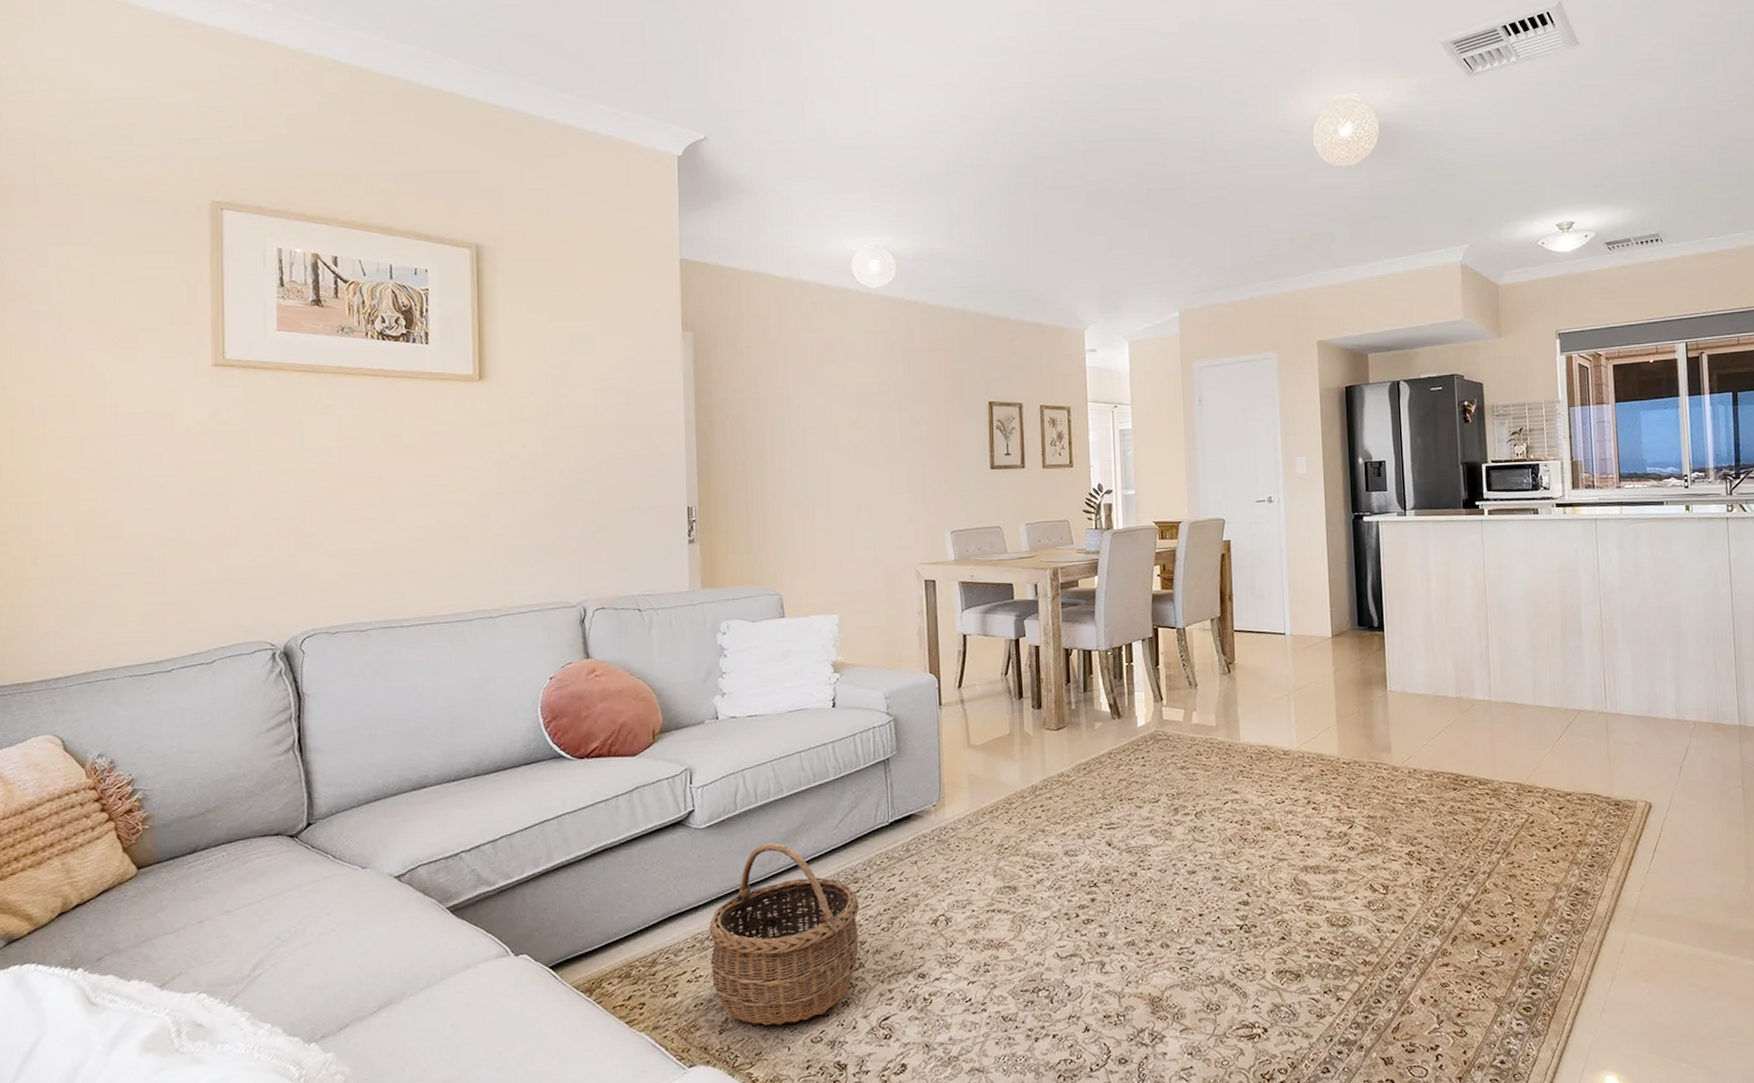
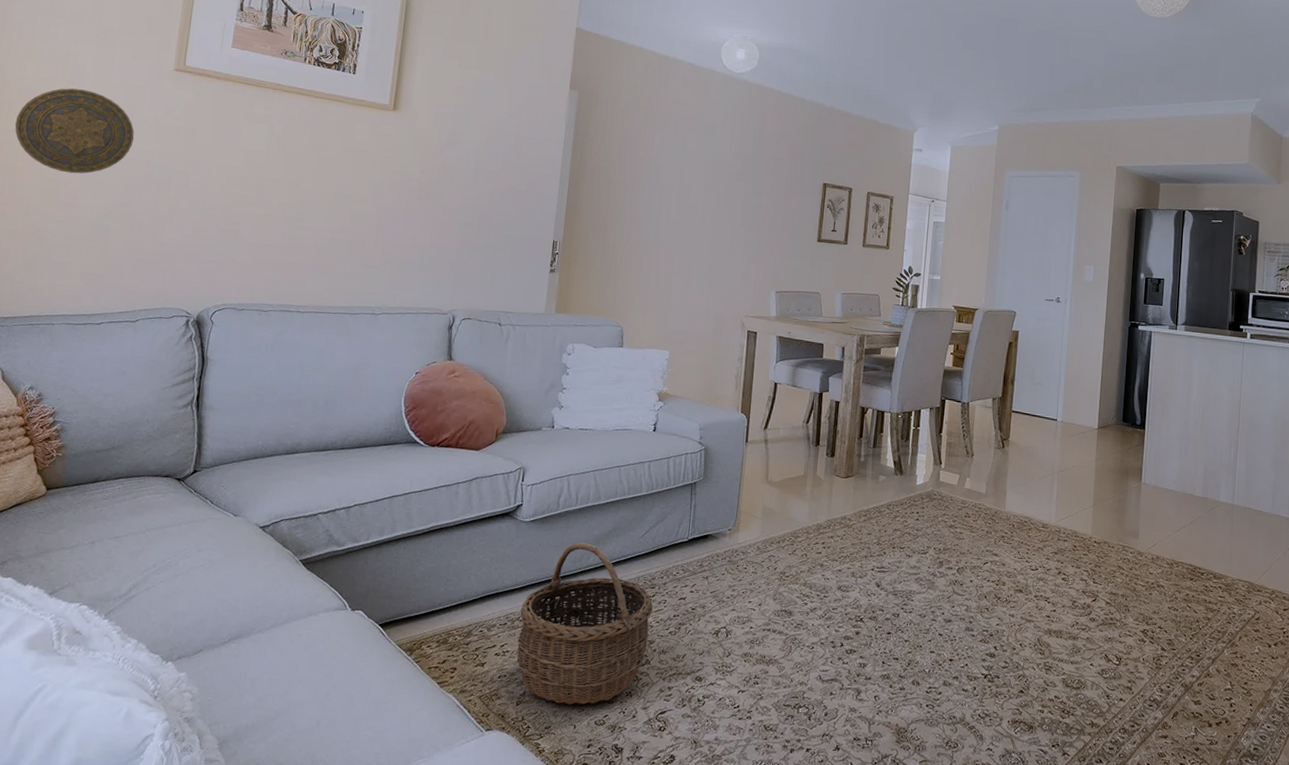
decorative plate: none [31,401,178,502] -> present [15,88,135,174]

